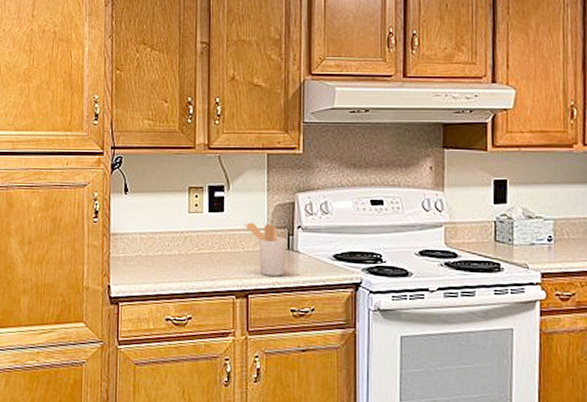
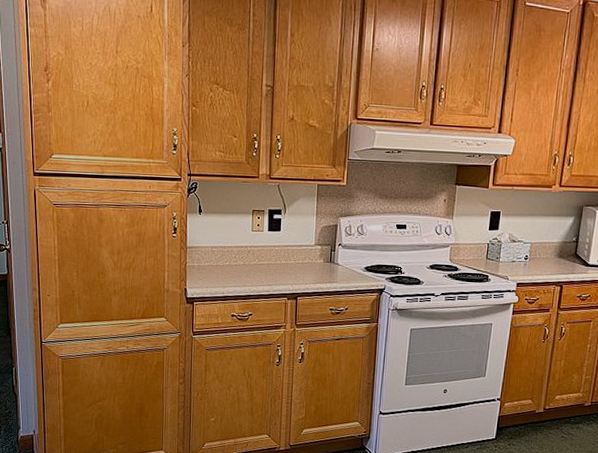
utensil holder: present [244,222,288,276] -> none [296,240,330,283]

